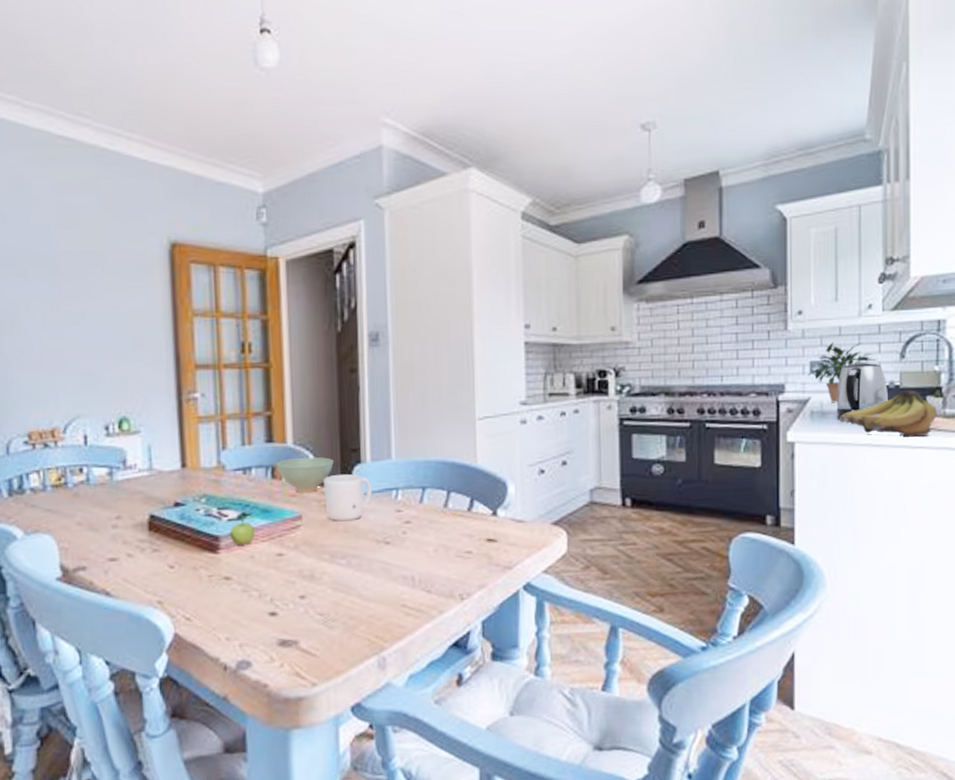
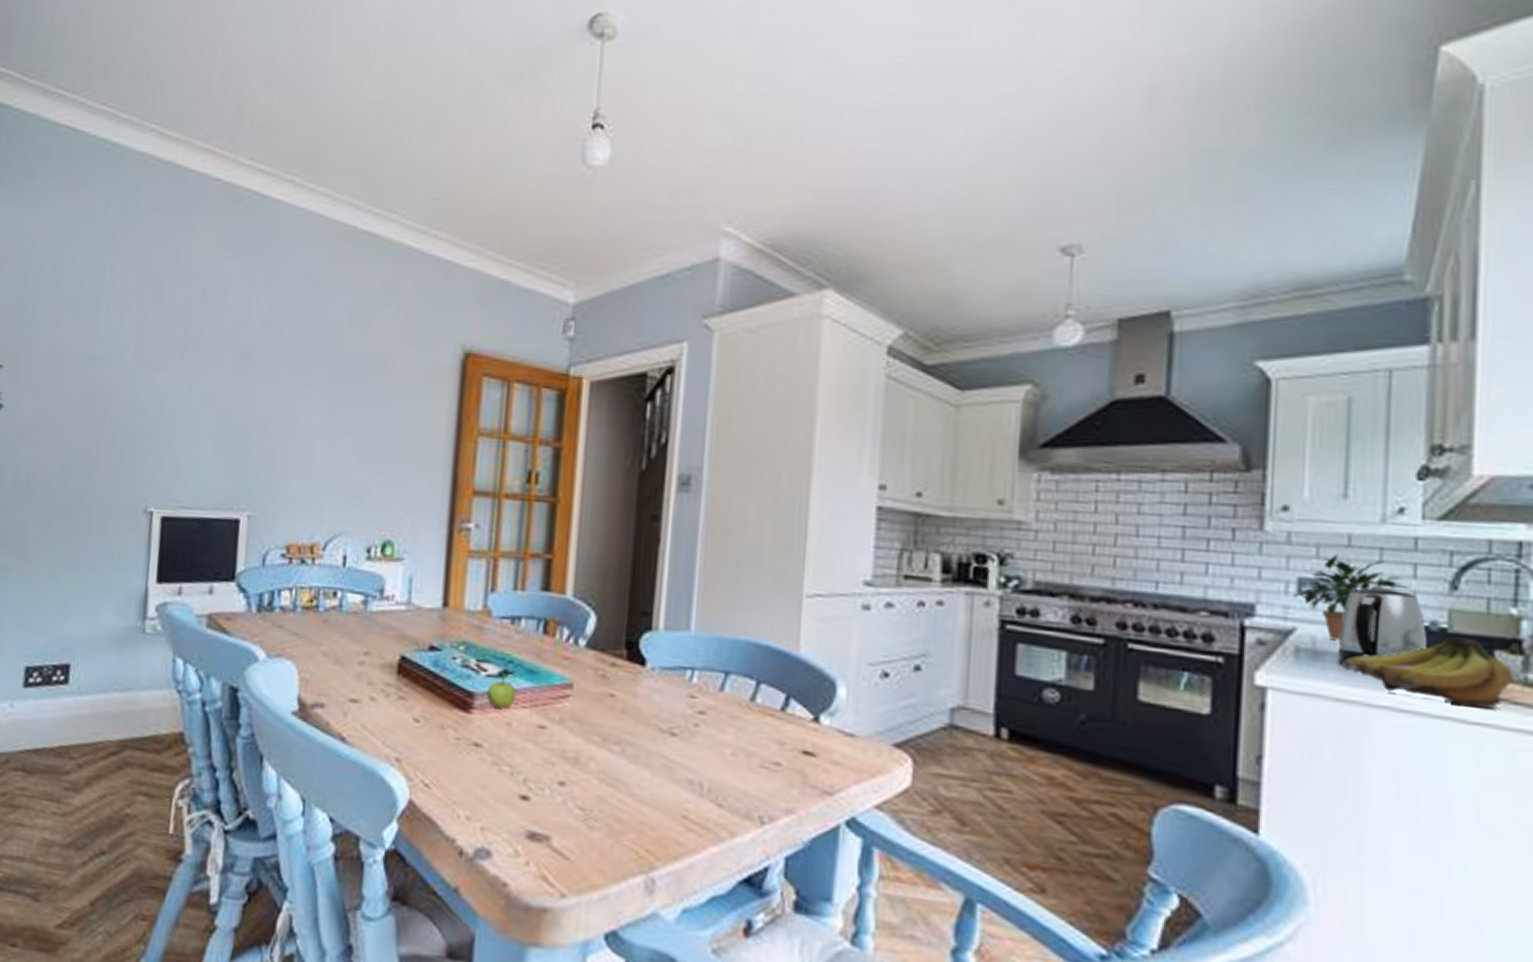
bowl: present [275,457,334,494] -> none [549,613,619,658]
mug: present [324,473,371,522] -> none [601,640,661,700]

